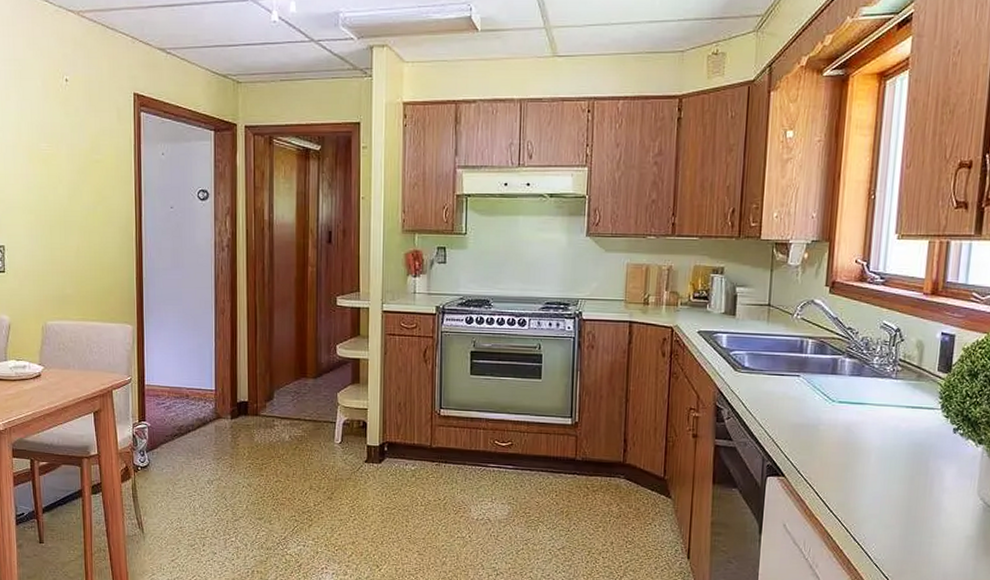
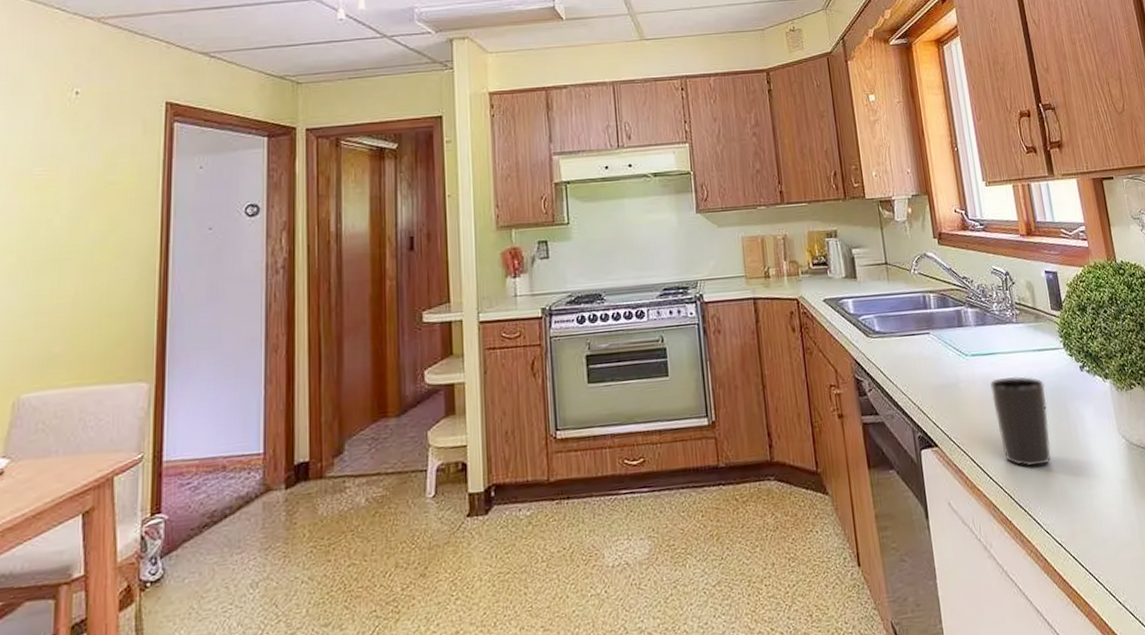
cup: none [849,427,911,510] -> present [990,376,1051,467]

